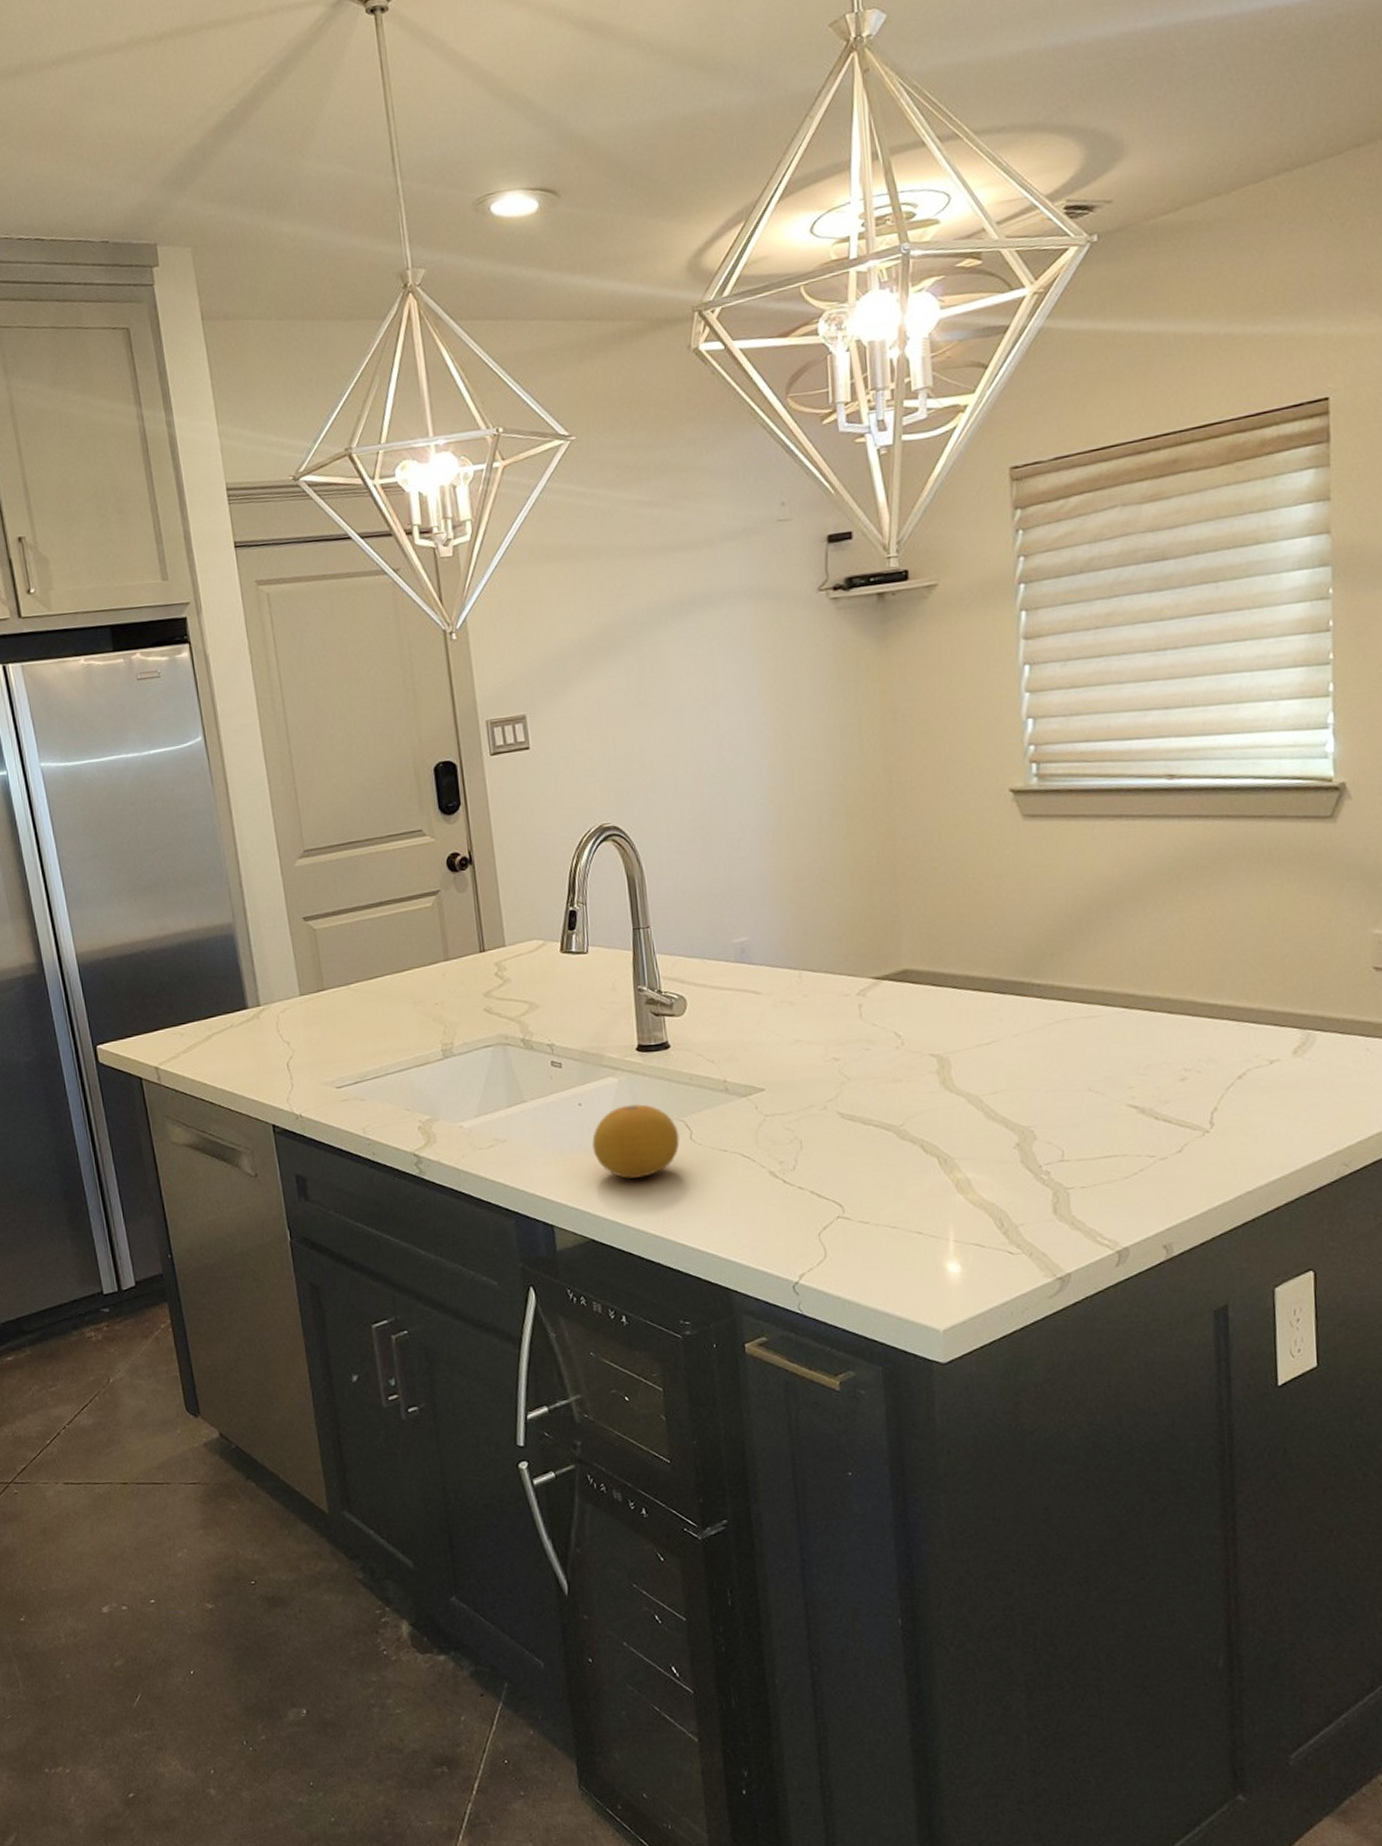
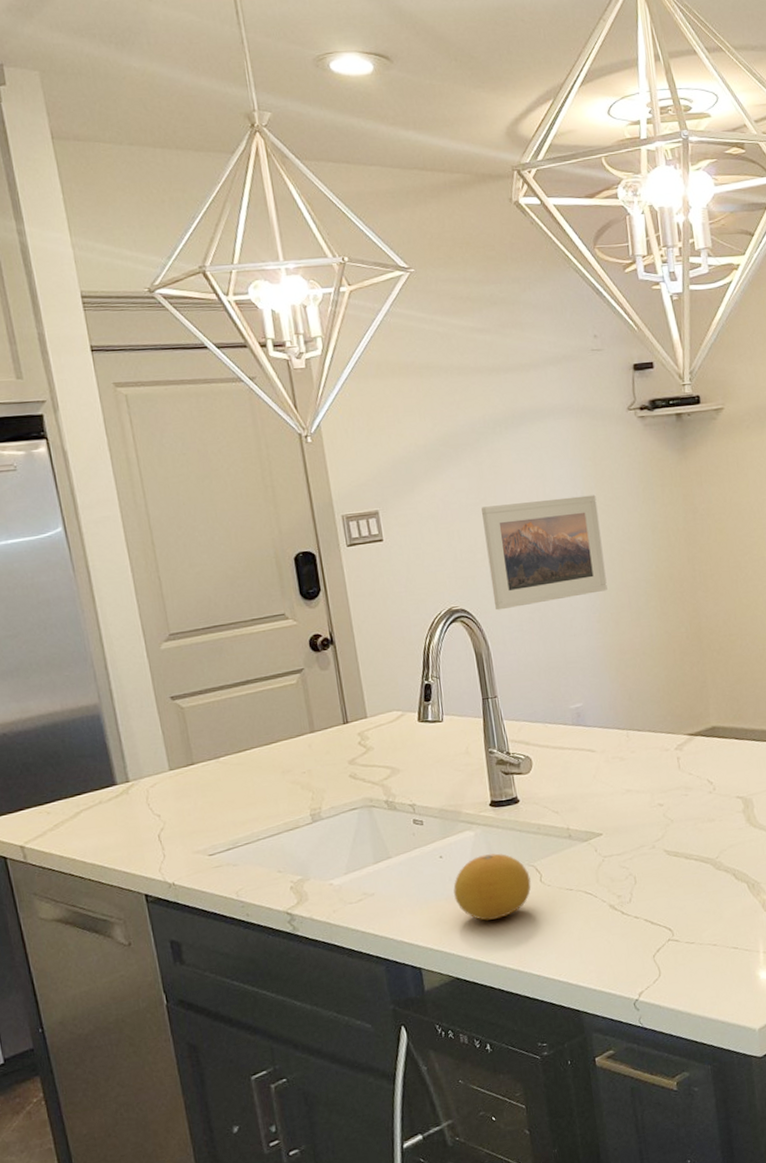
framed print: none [641,693,784,828] -> present [481,495,608,611]

